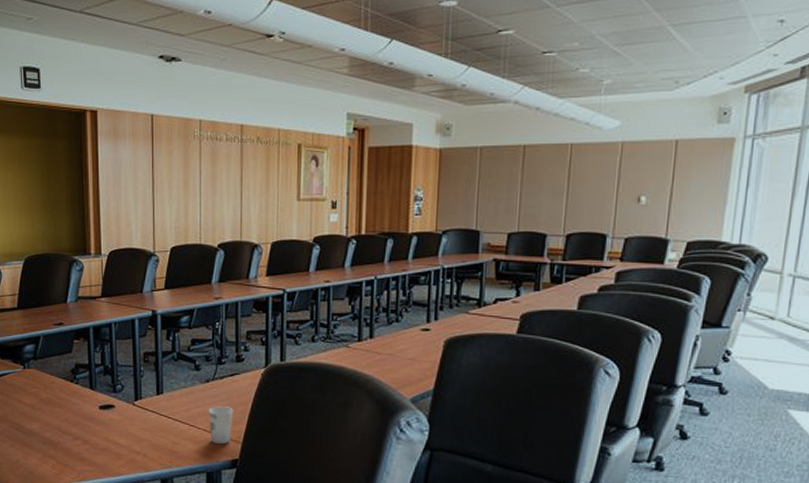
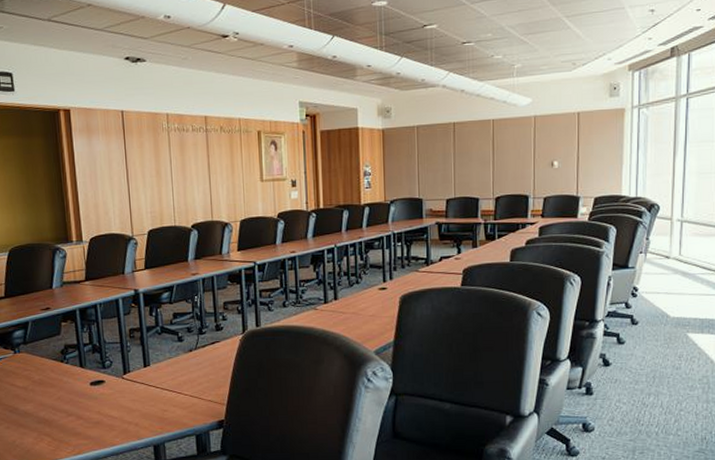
cup: present [208,406,233,445] -> none [193,372,217,408]

